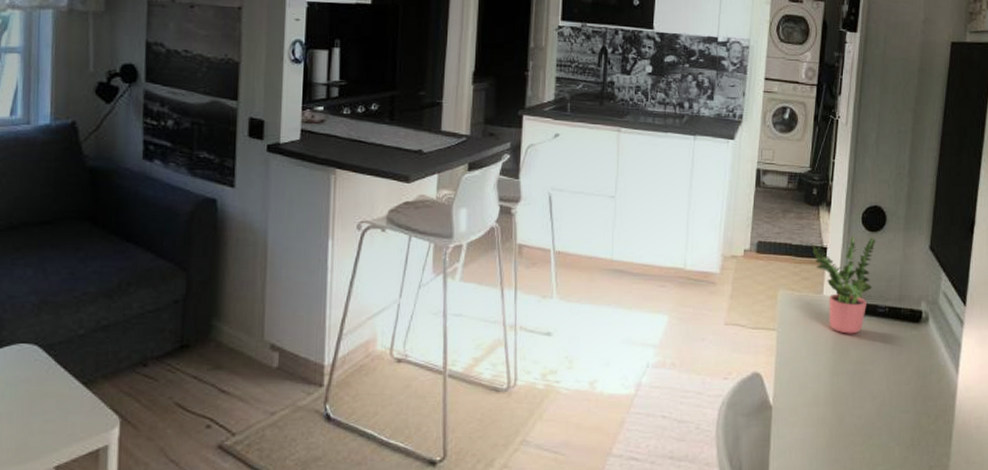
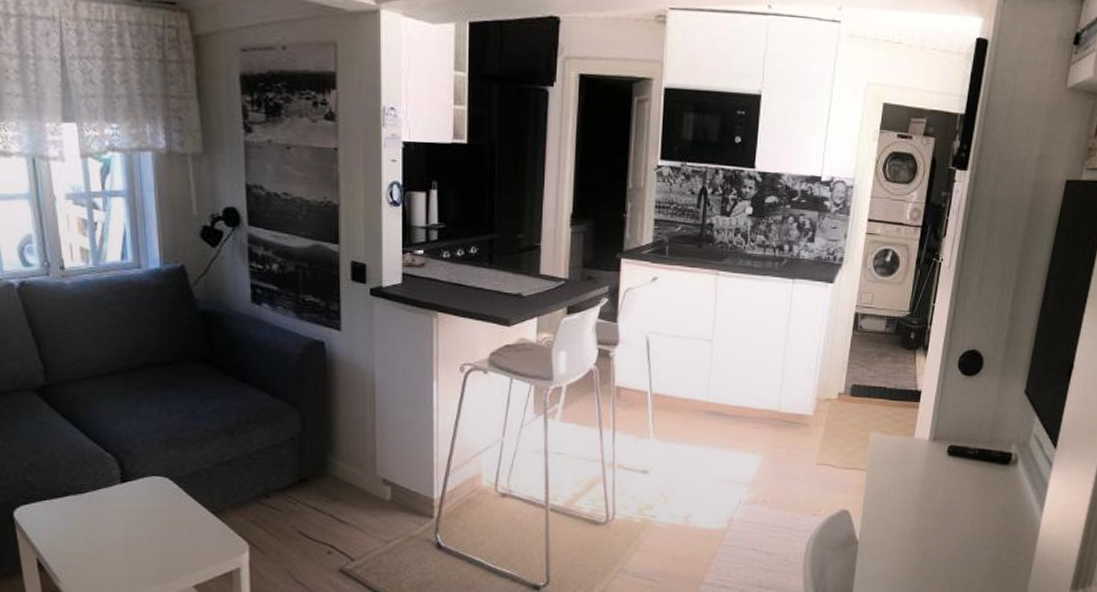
potted plant: present [811,236,876,334] -> none [906,380,971,475]

